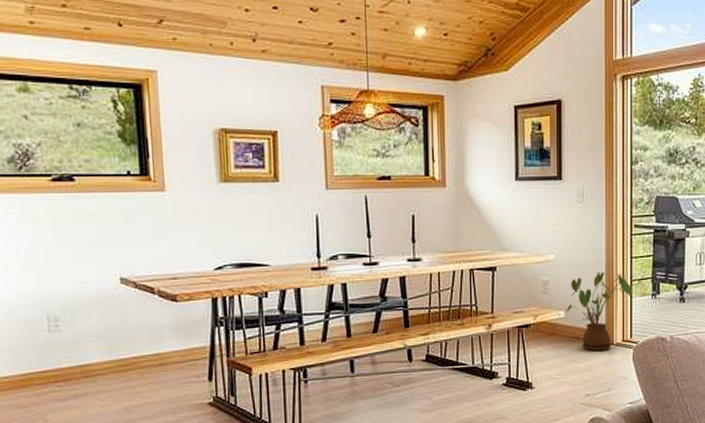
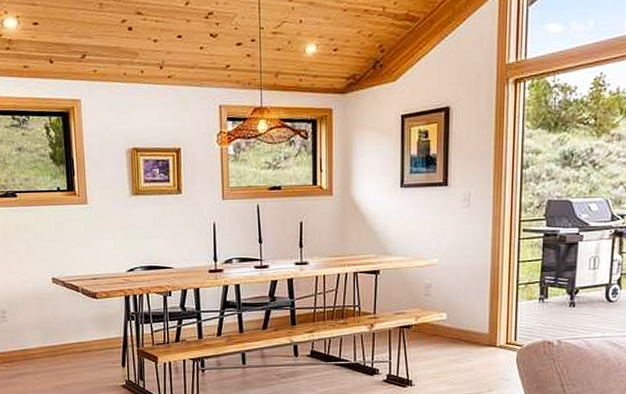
house plant: present [566,272,632,352] -> none [448,276,518,353]

